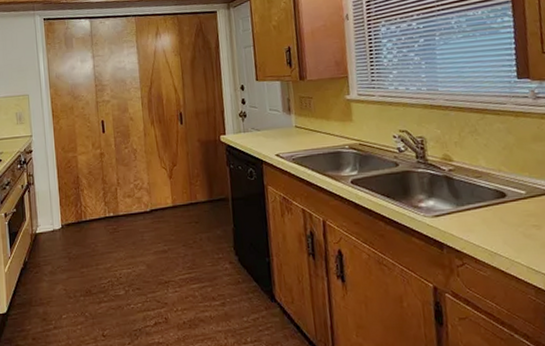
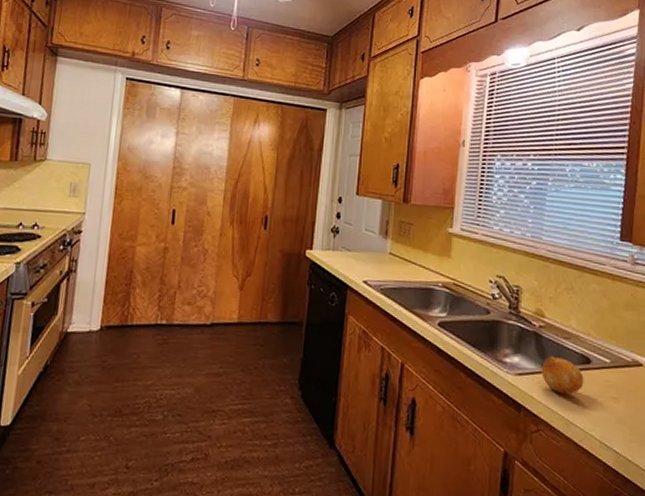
fruit: none [457,195,503,228] -> present [541,356,584,394]

